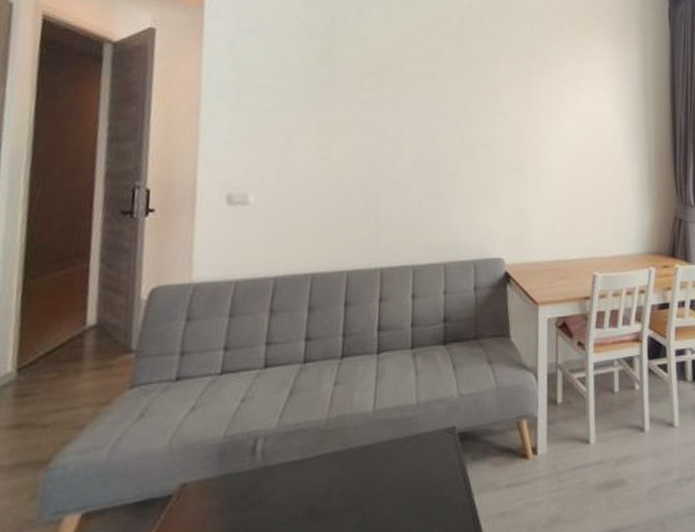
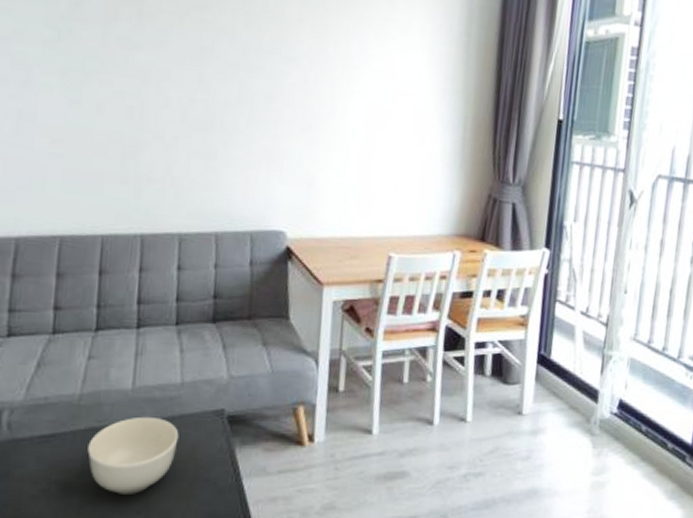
bowl: none [332,437,416,517] -> present [87,416,179,494]

